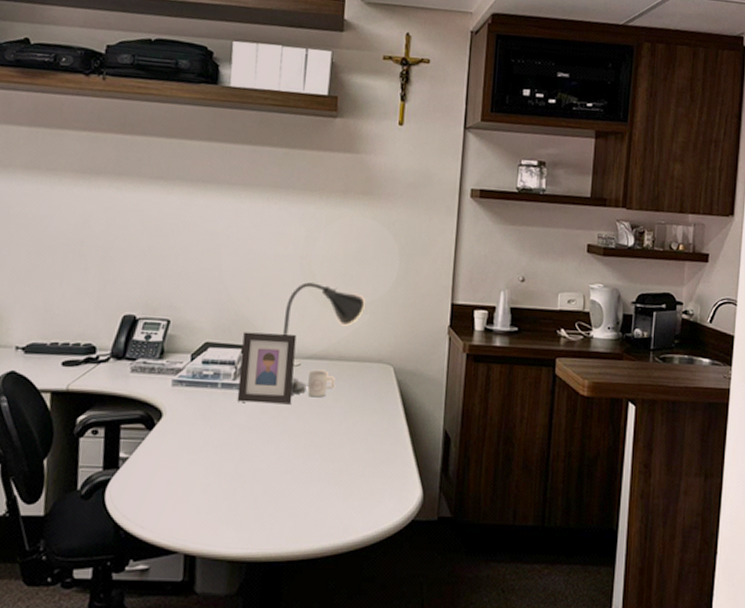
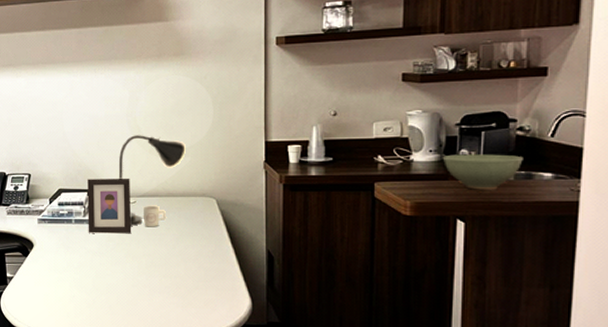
bowl: none [618,333,687,374] -> present [442,154,523,191]

